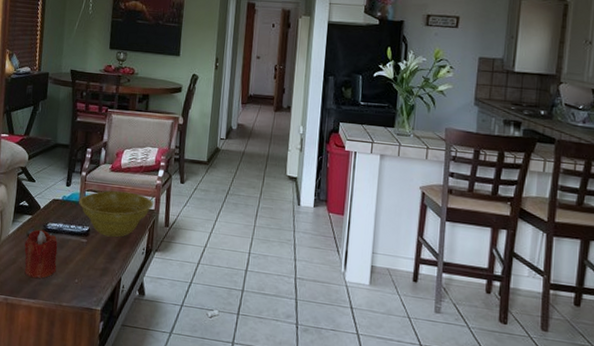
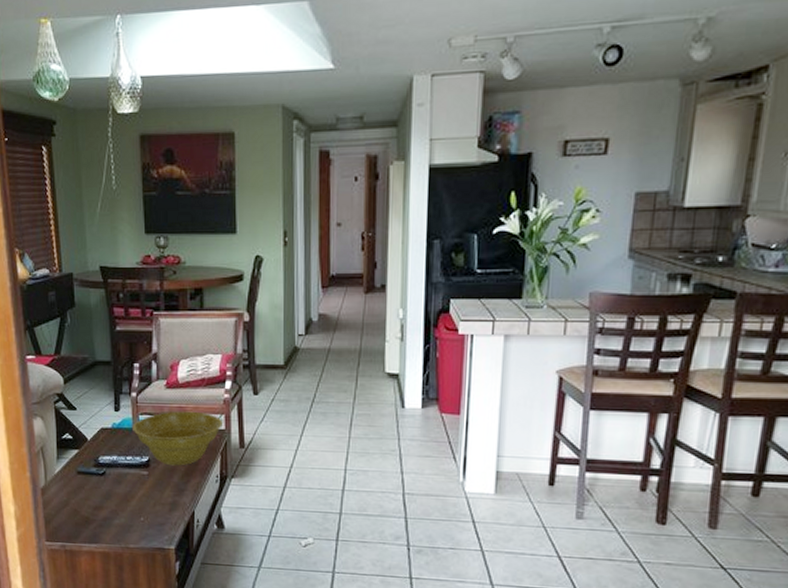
candle: present [24,229,58,279] -> none [75,465,117,521]

